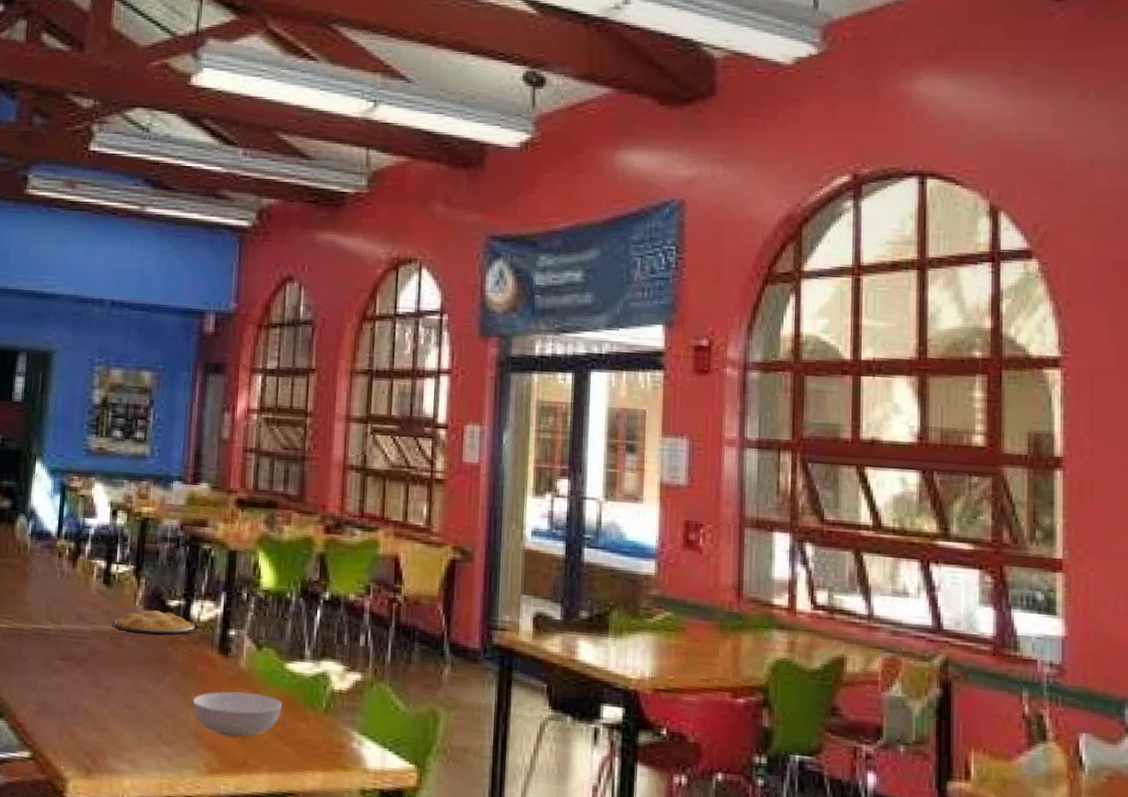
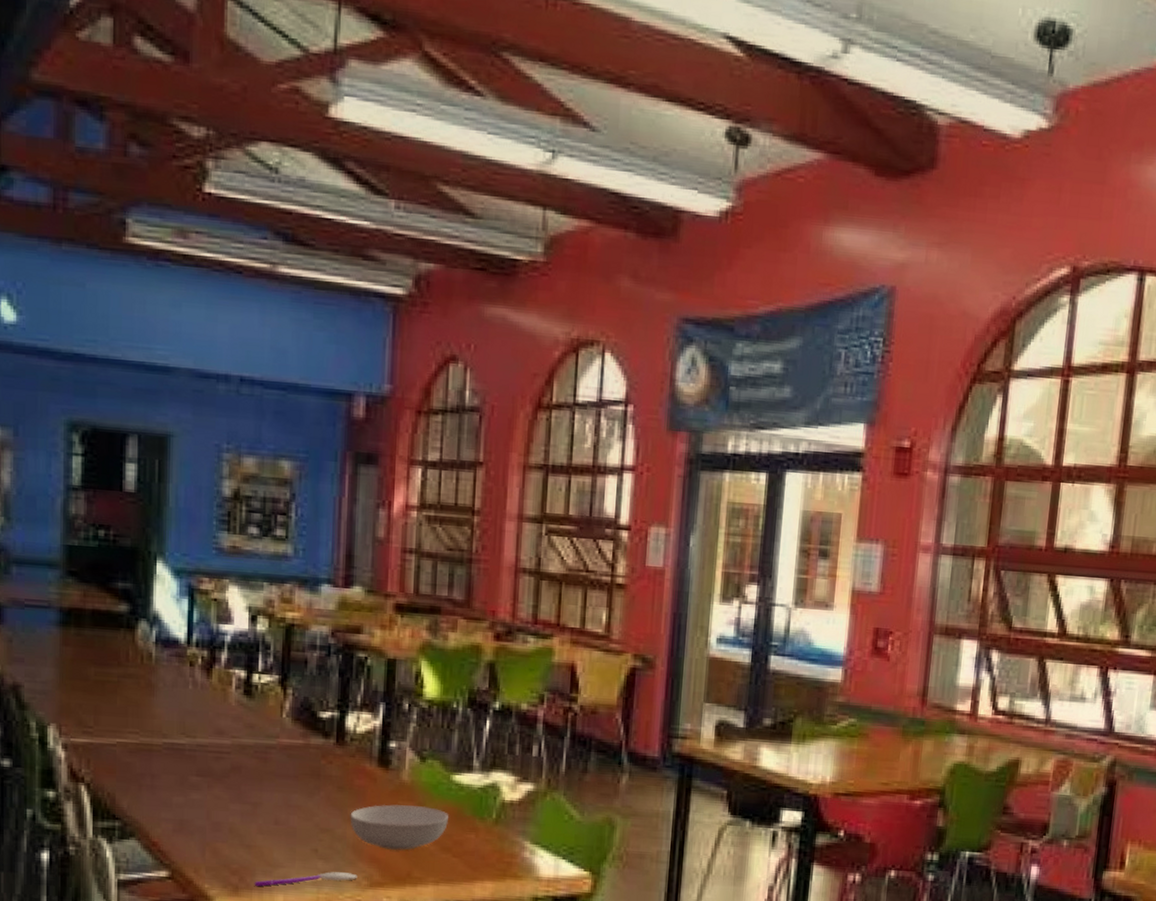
spoon: none [105,757,198,770] -> present [254,872,357,886]
plate: present [113,610,196,635] -> none [257,722,352,748]

